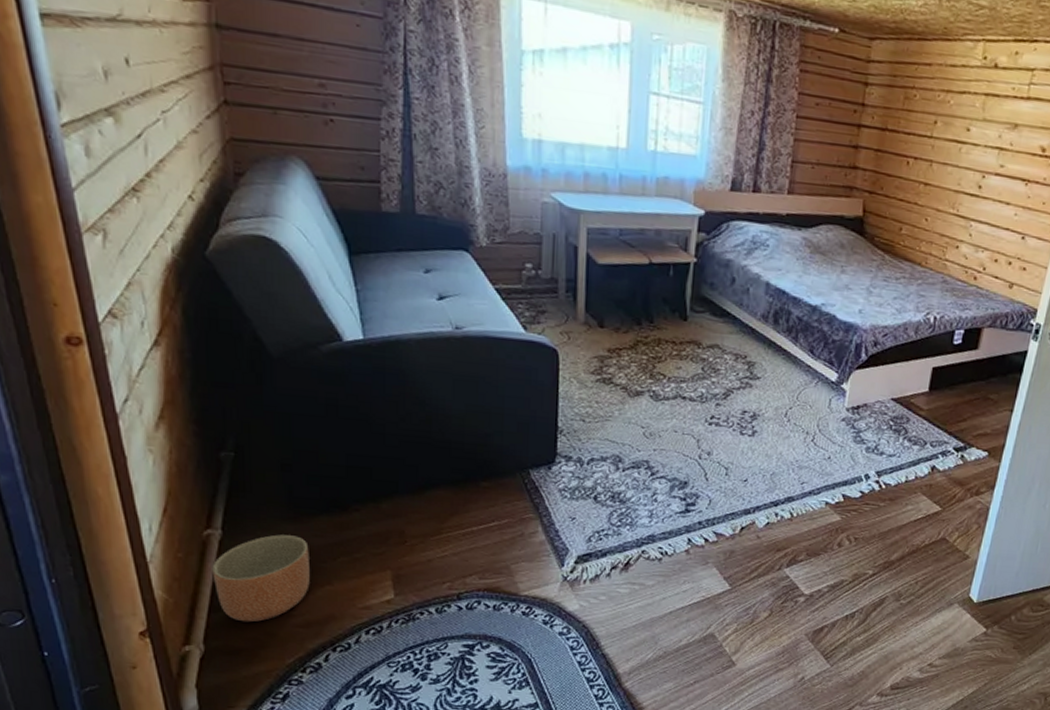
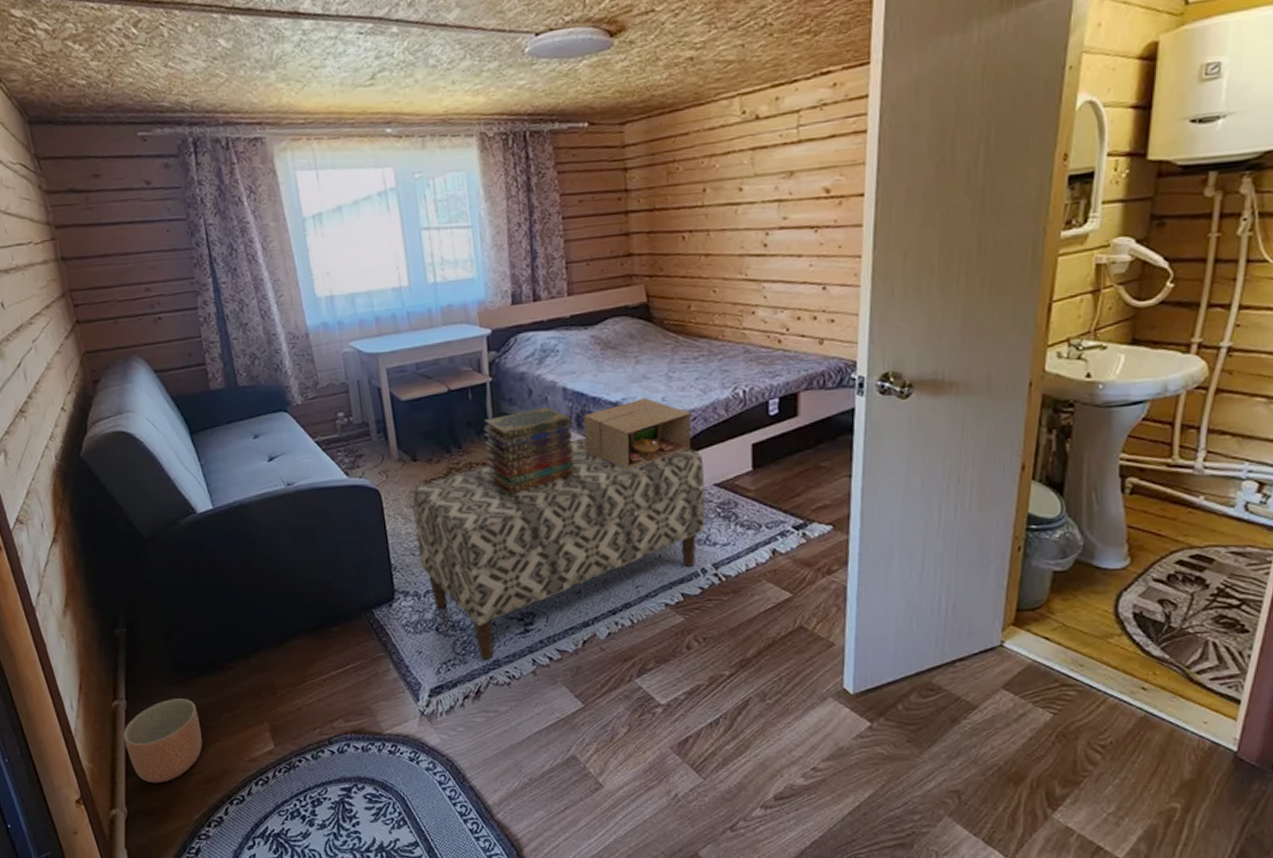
bench: none [589,333,886,534] -> present [411,437,706,660]
book stack: none [674,297,769,377] -> present [483,406,574,495]
decorative box: none [777,307,884,374] -> present [583,398,692,471]

